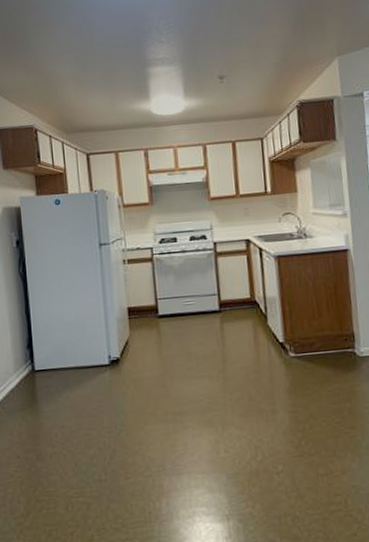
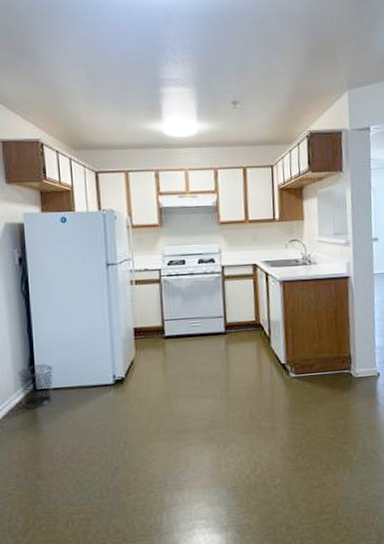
trash can: none [16,344,51,389] -> present [17,363,53,408]

